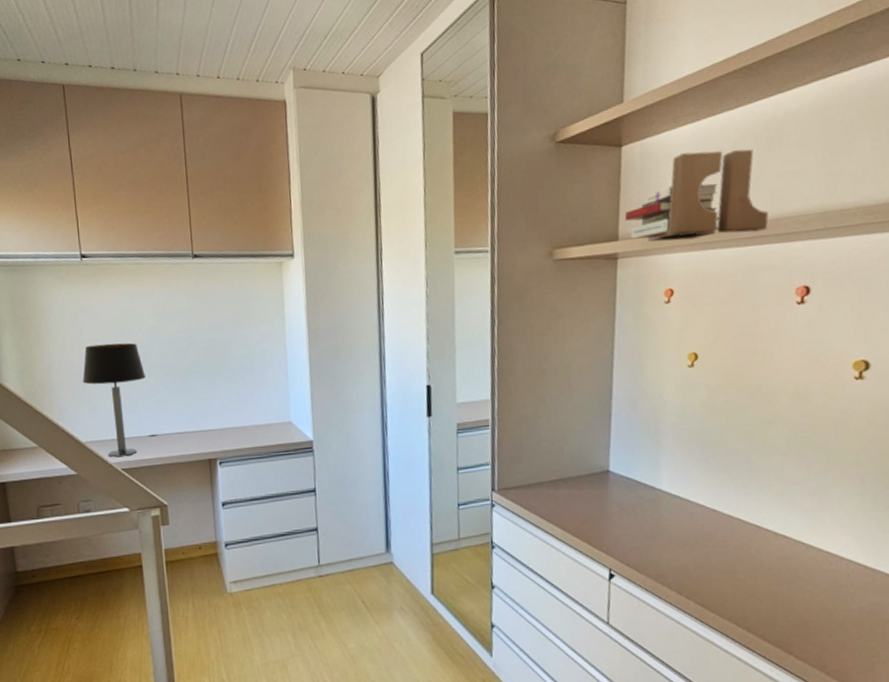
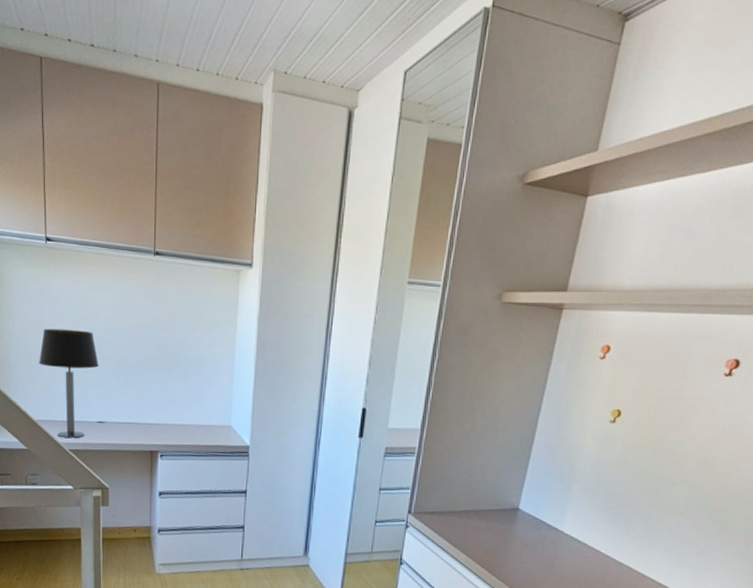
books: present [624,183,719,242] -> none [577,243,674,299]
bookend: present [668,149,769,236] -> none [616,211,716,300]

